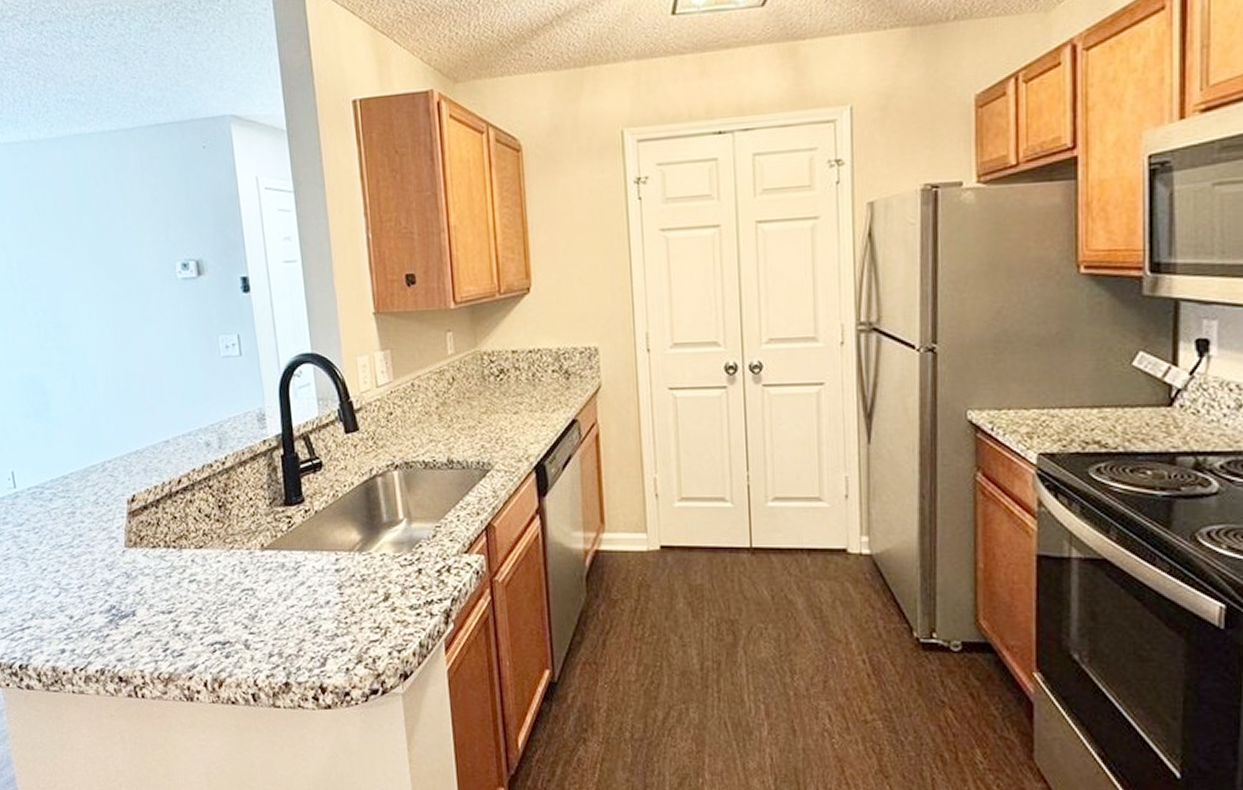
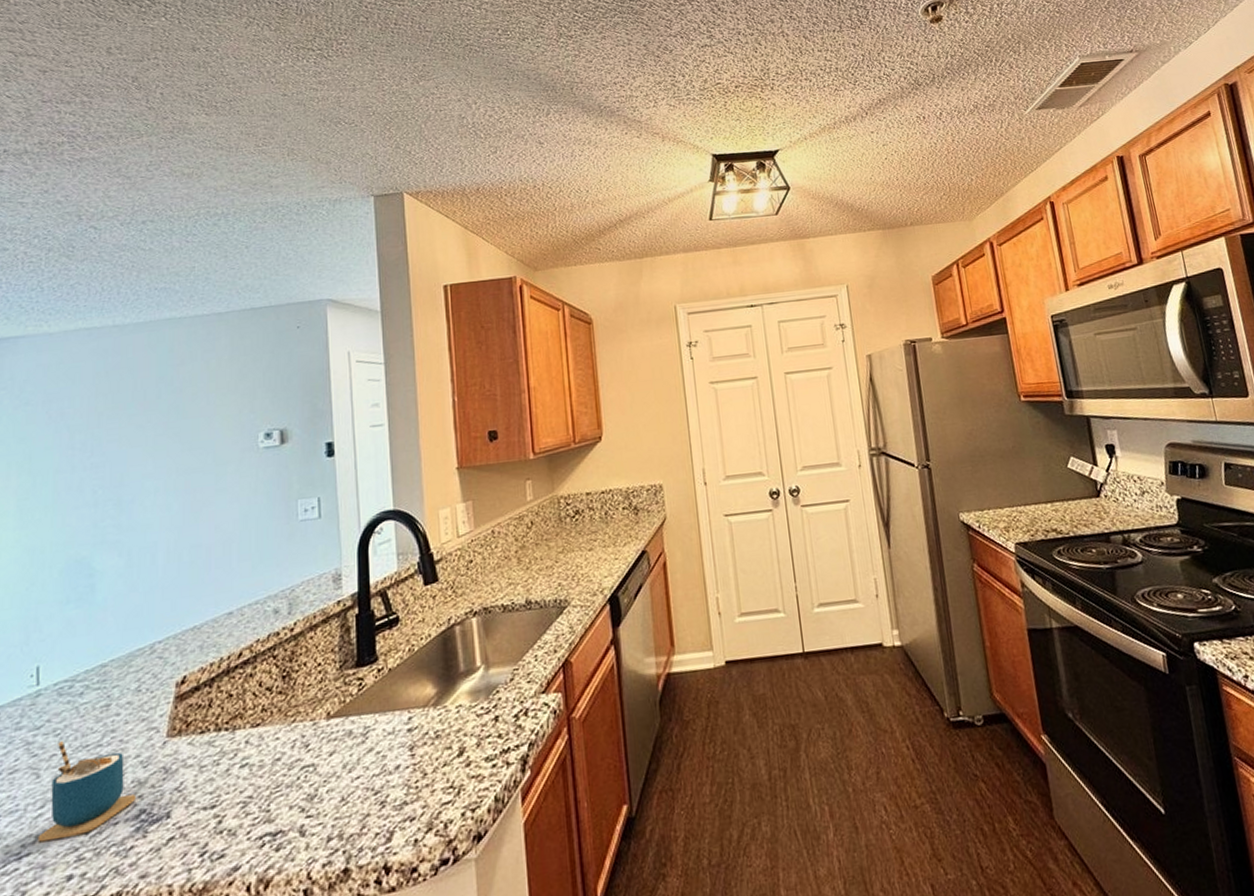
cup: none [34,539,107,620] -> present [38,741,137,843]

